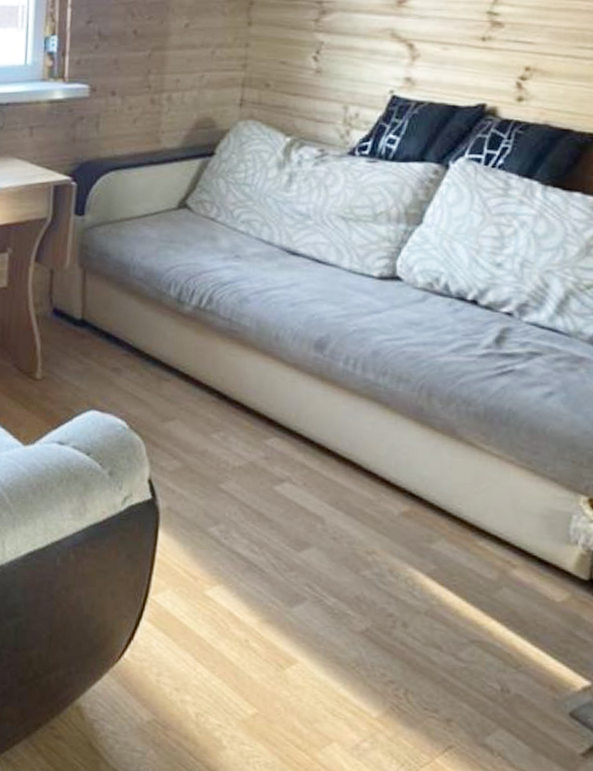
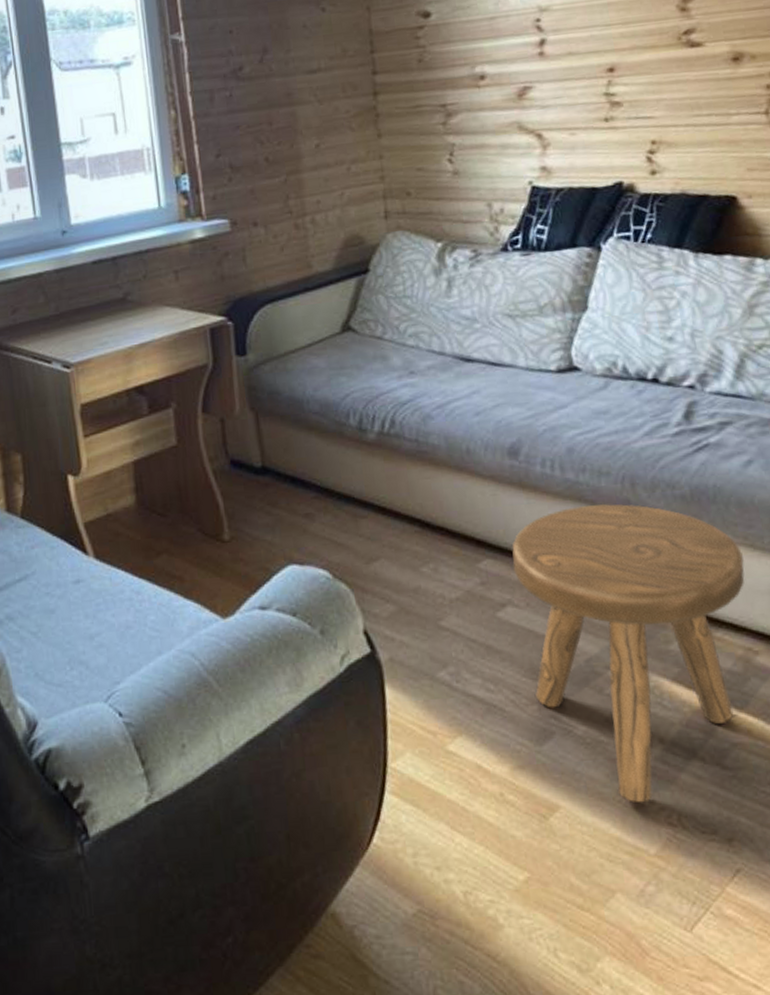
stool: none [296,405,523,674] -> present [511,504,745,803]

